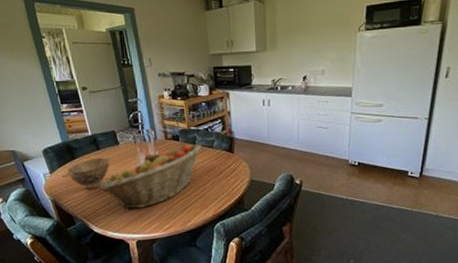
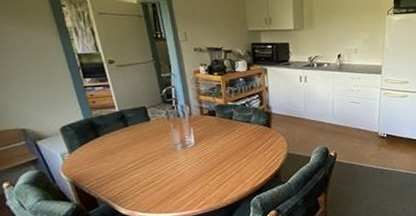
bowl: present [61,156,113,190] -> none [83,133,143,169]
fruit basket: present [99,144,202,208] -> none [126,119,239,187]

